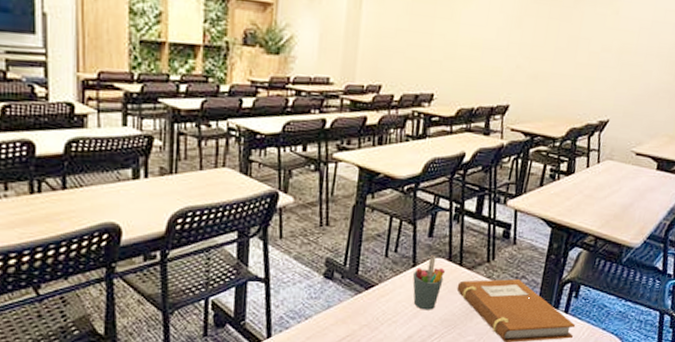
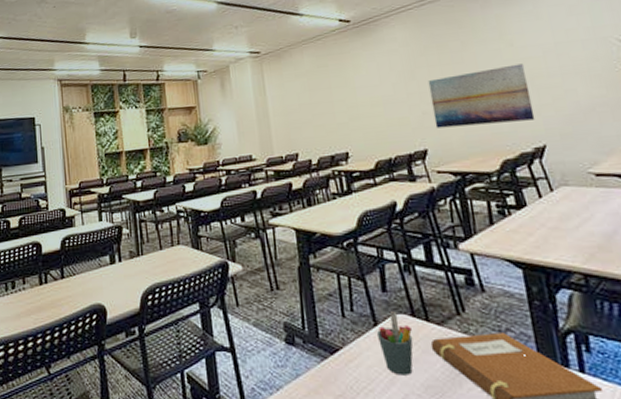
wall art: none [523,32,620,94] -> present [428,63,535,129]

